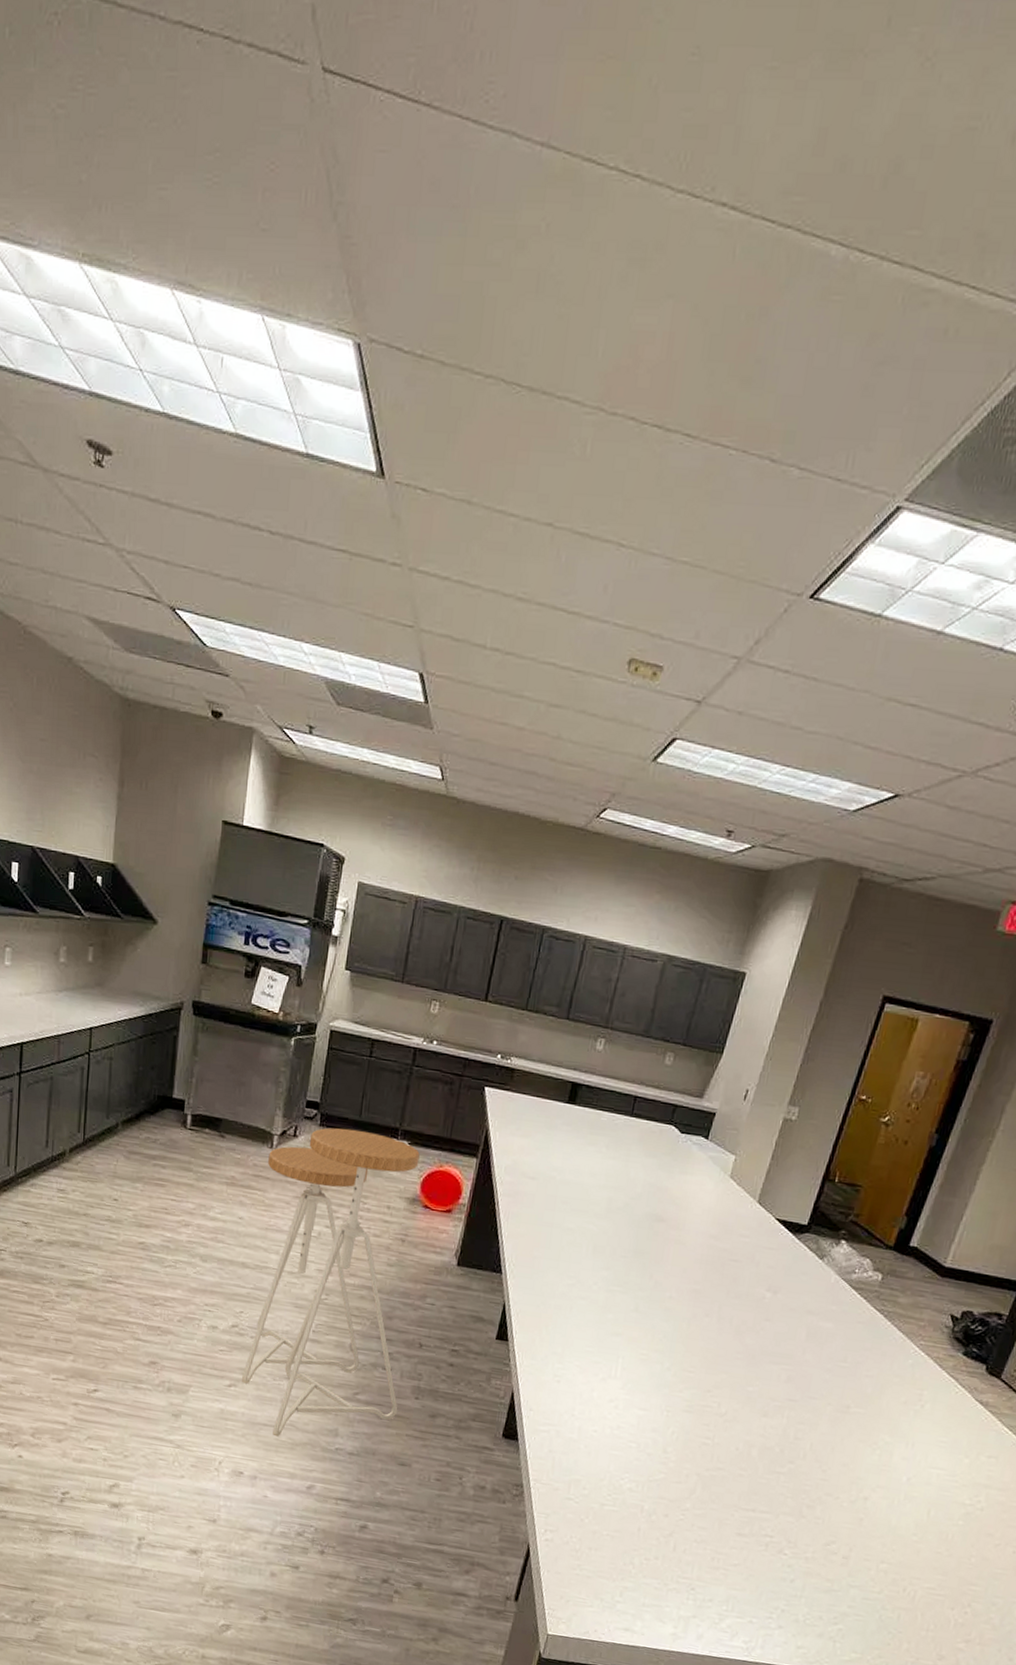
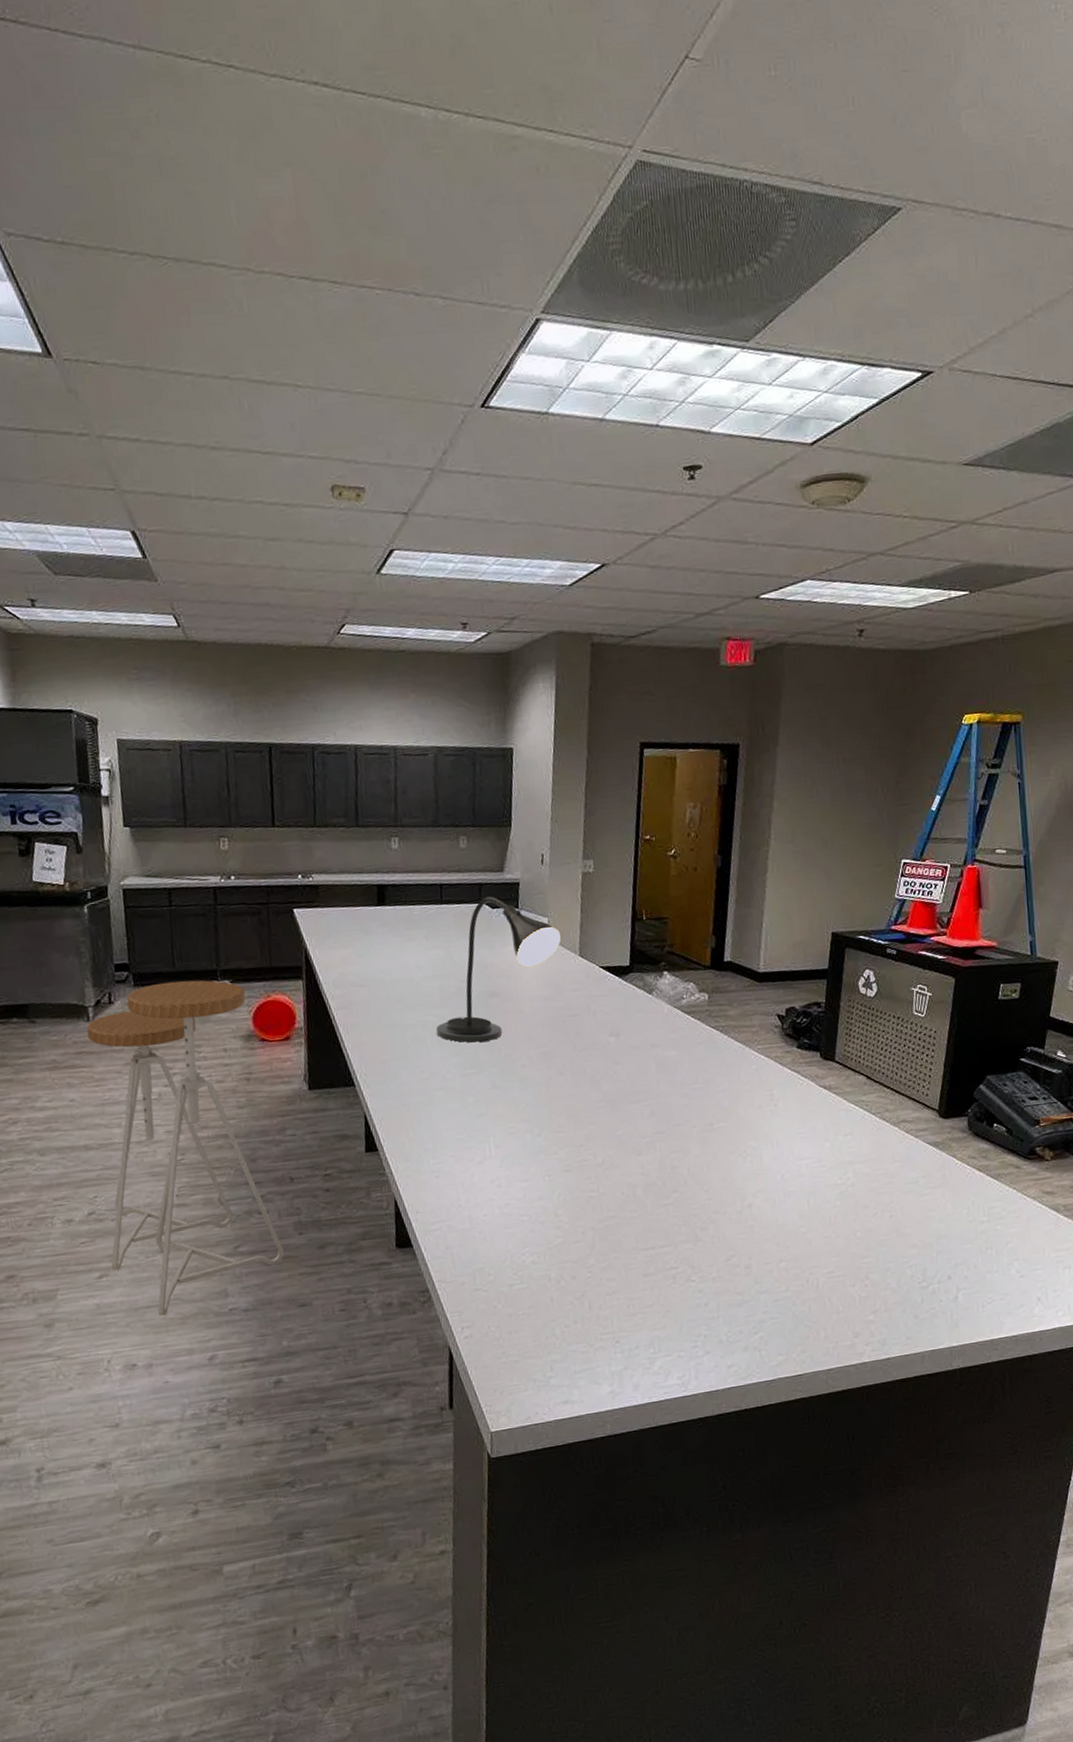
desk lamp: none [592,1120,745,1264] -> present [435,896,562,1043]

